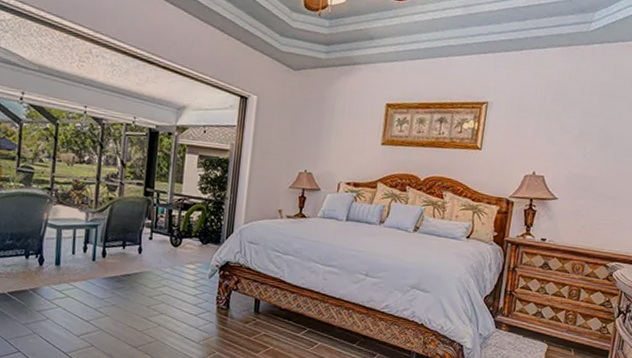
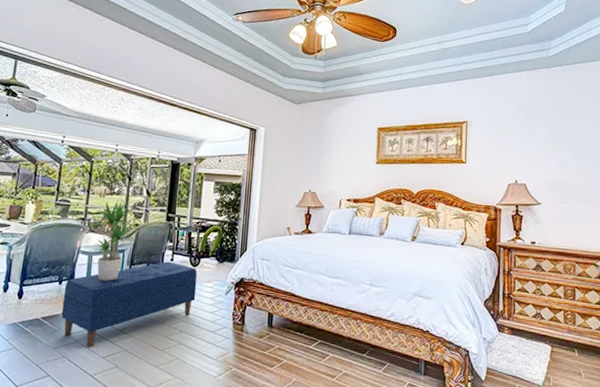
bench: none [29,239,179,326] -> present [61,261,198,348]
potted plant: none [54,170,114,258] -> present [87,200,140,281]

